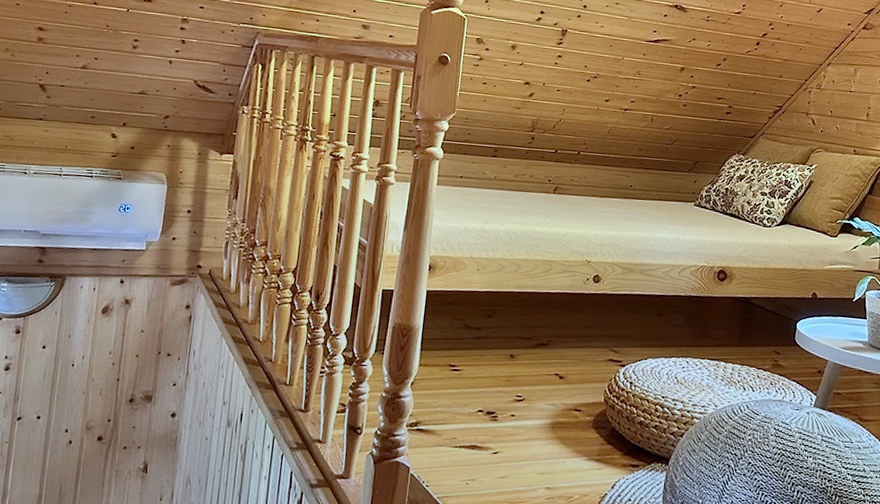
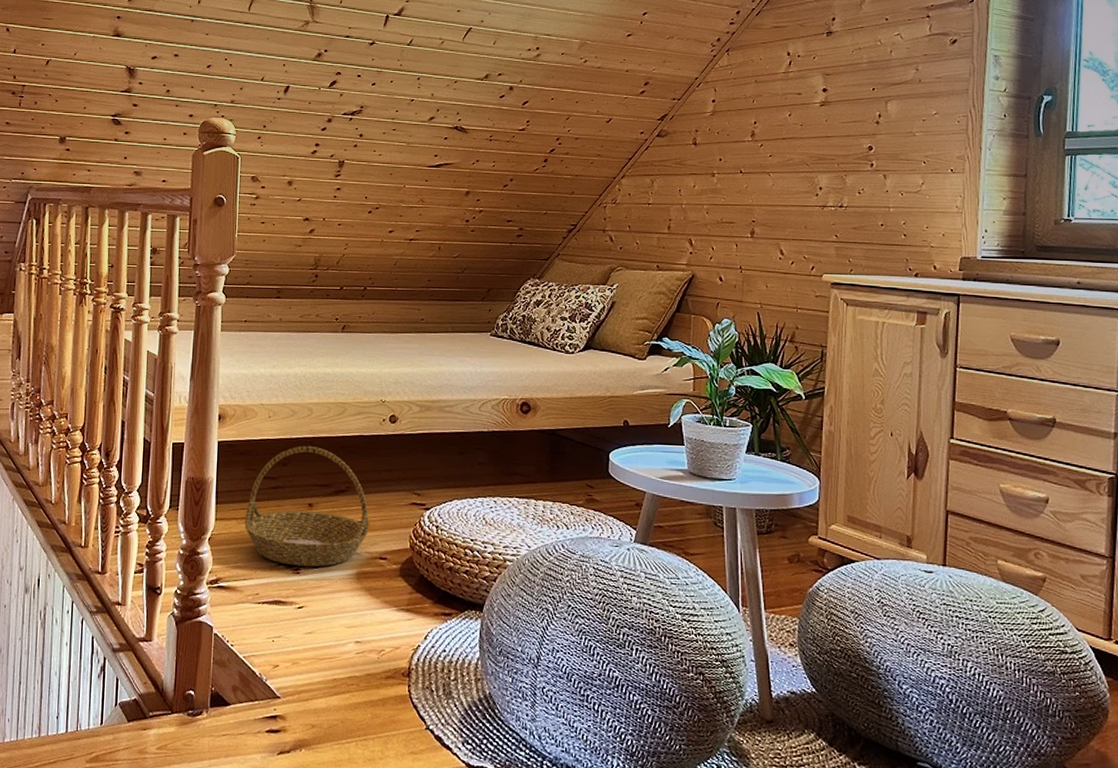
basket: none [447,299,567,415] -> present [244,446,369,567]

